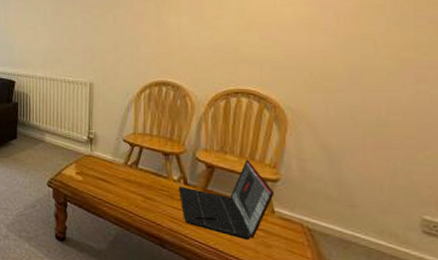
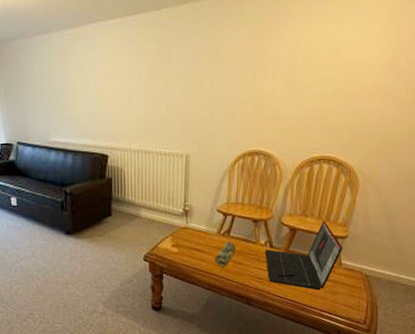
pencil case: none [122,174,145,201] -> present [215,242,236,267]

